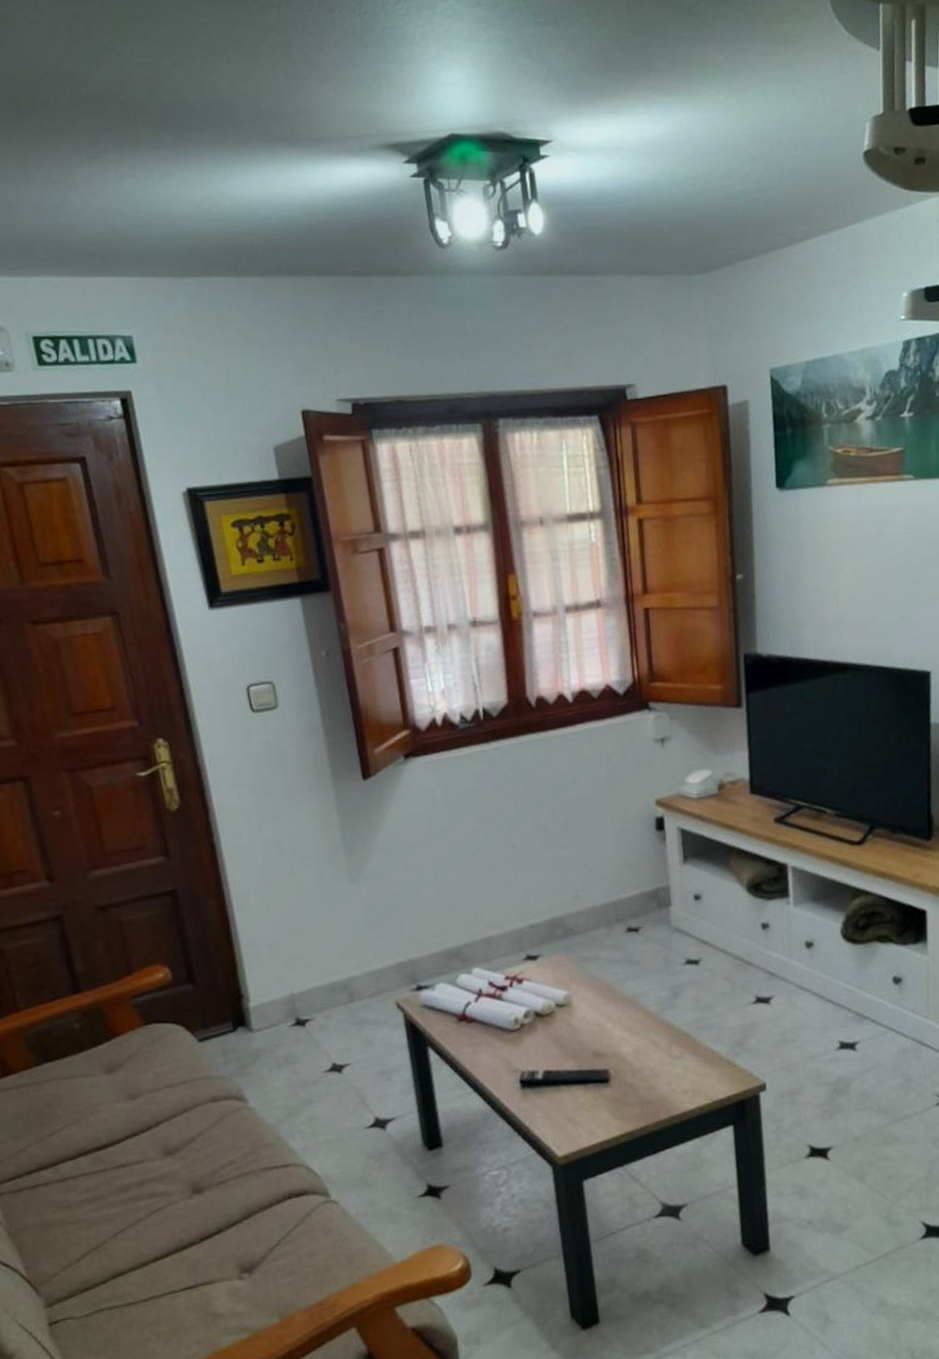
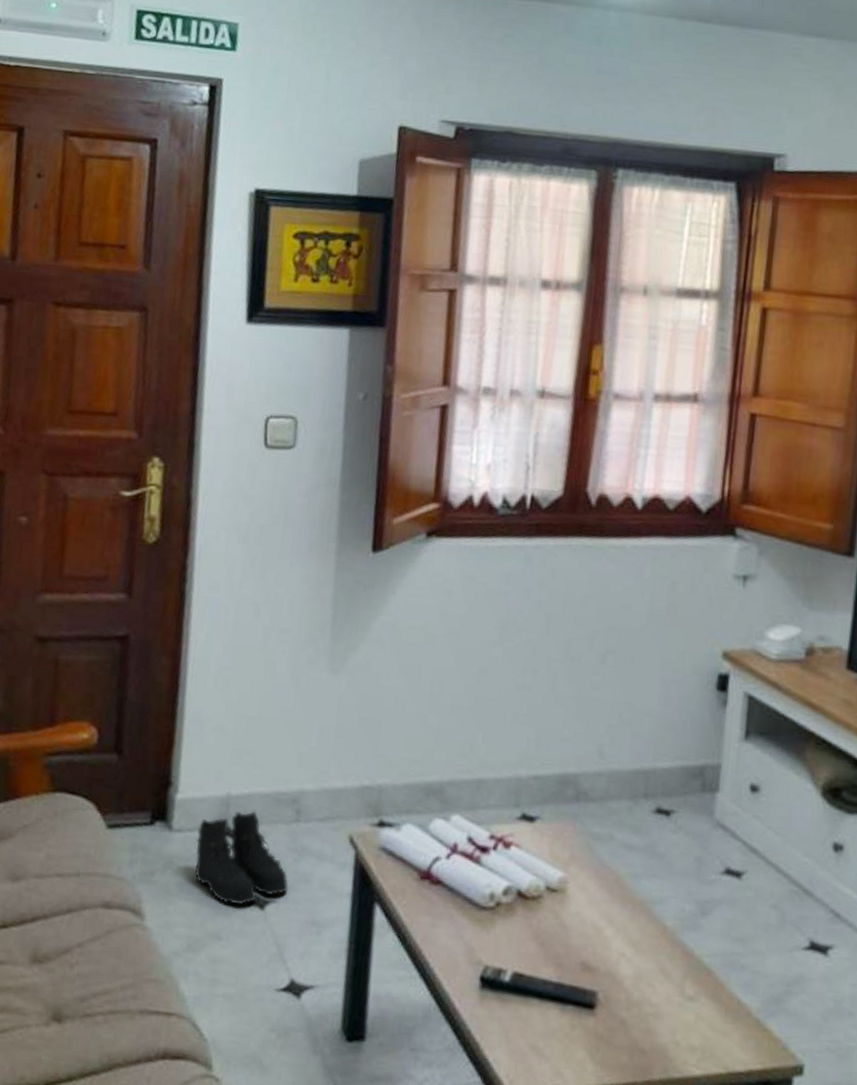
boots: none [273,1001,358,1076] -> present [195,811,289,906]

